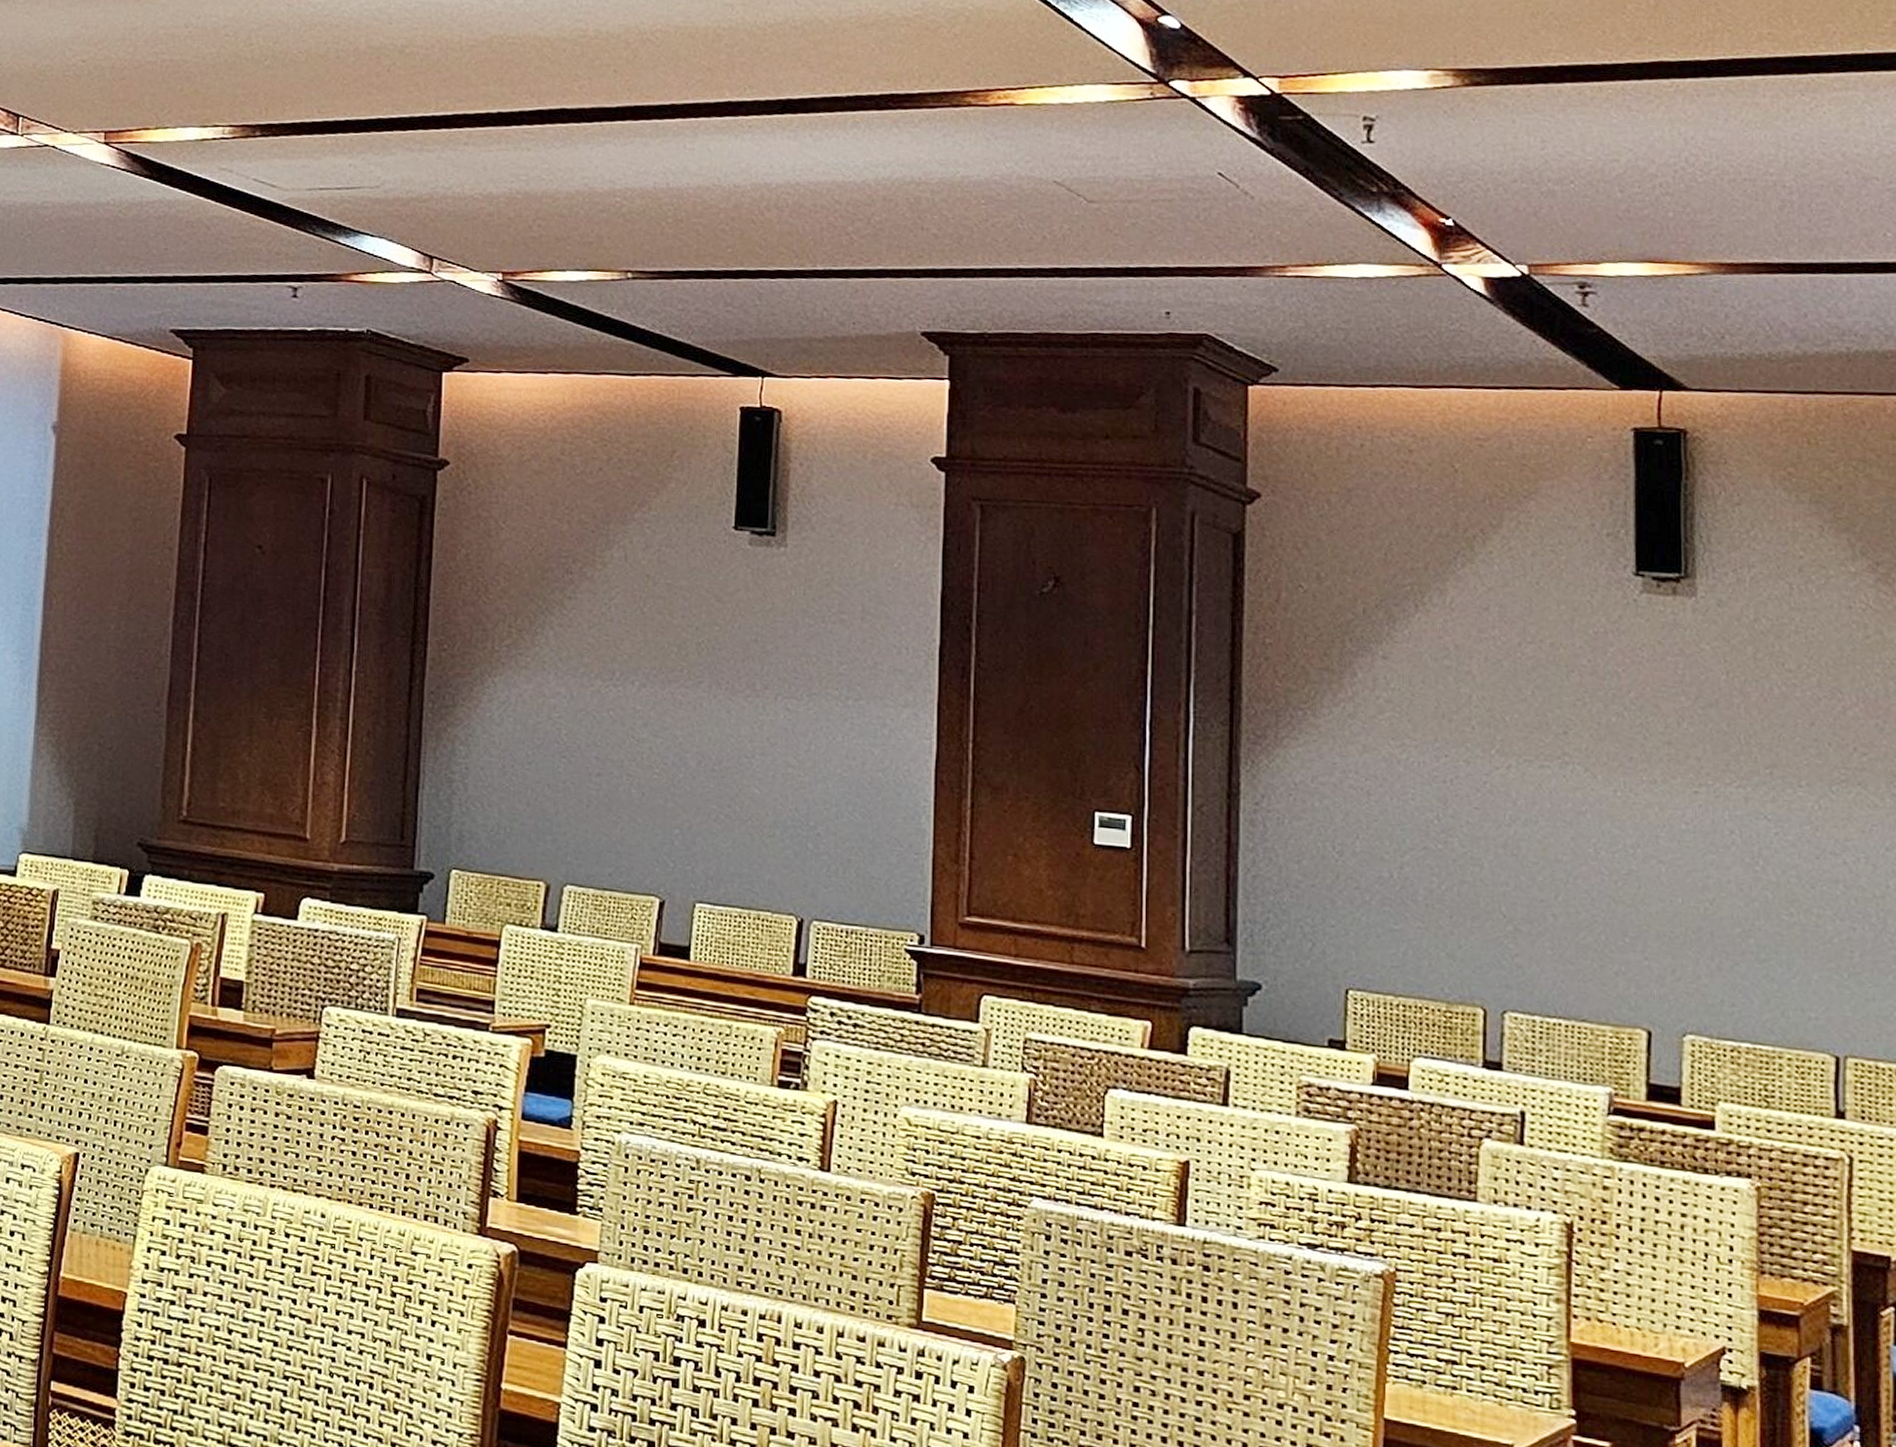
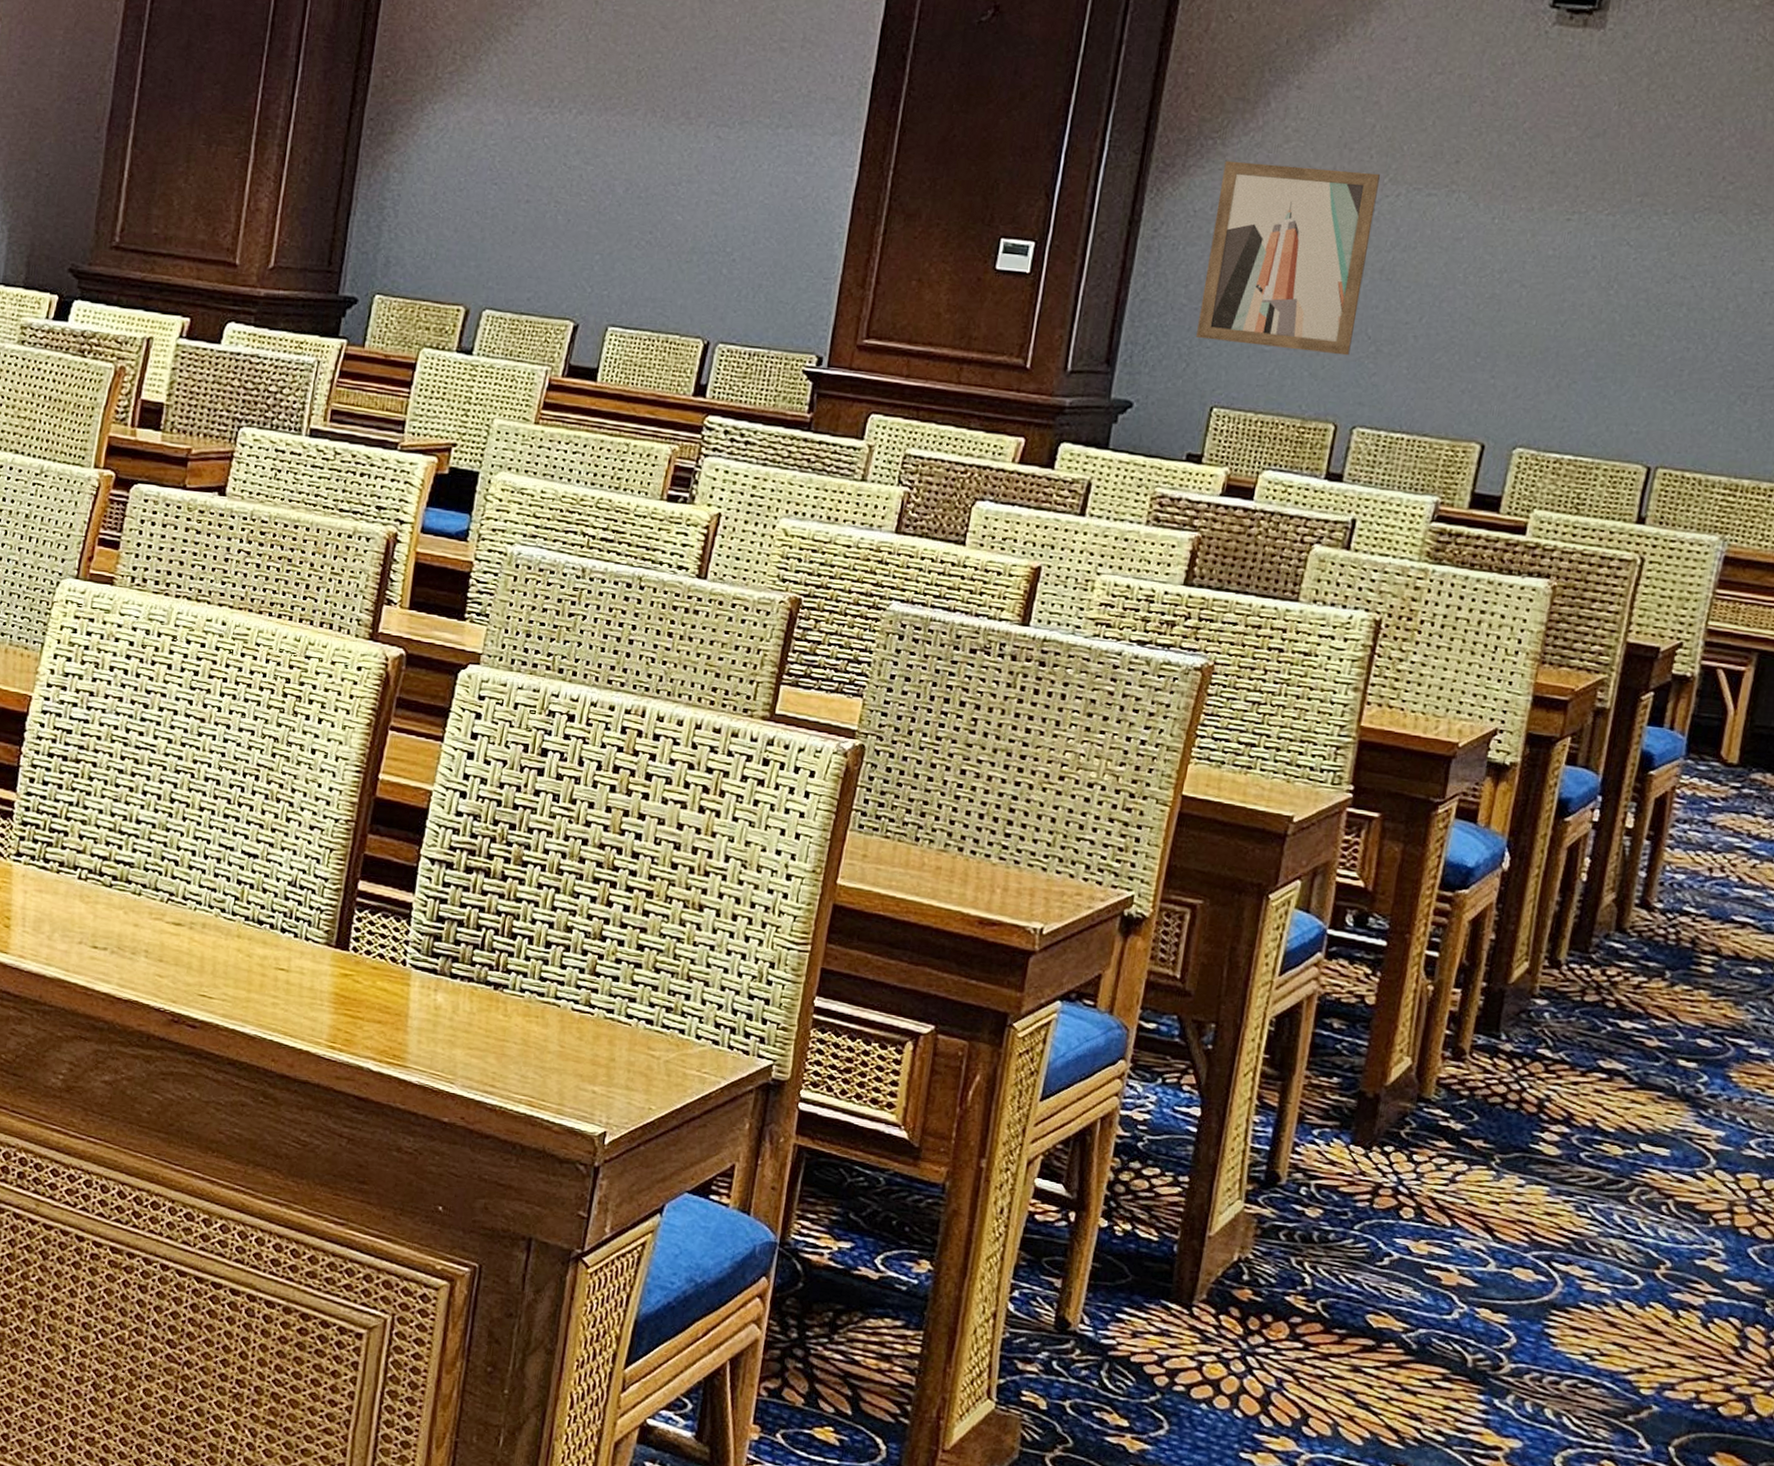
wall art: none [1317,731,1487,935] -> present [1196,160,1380,356]

